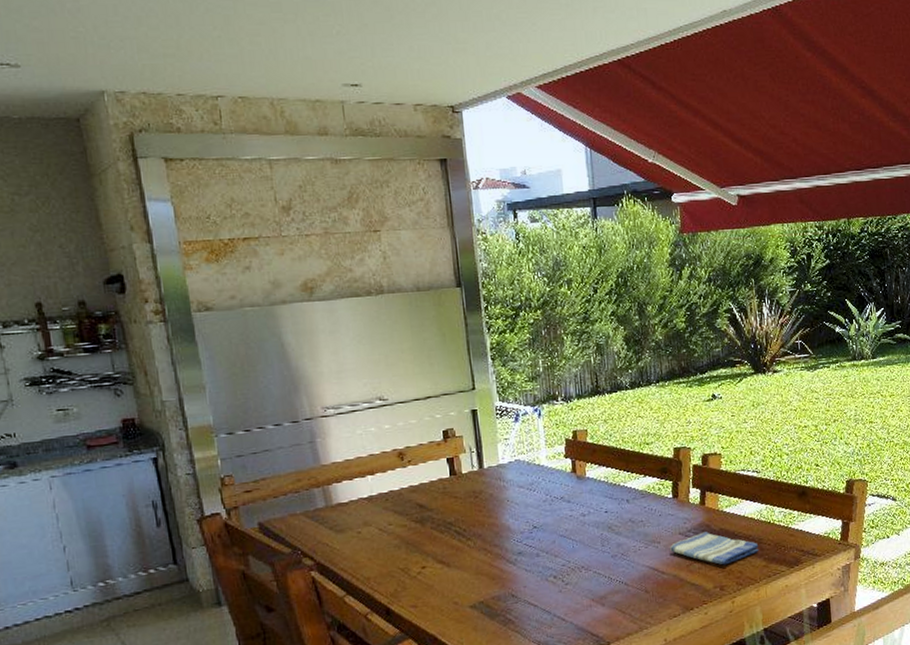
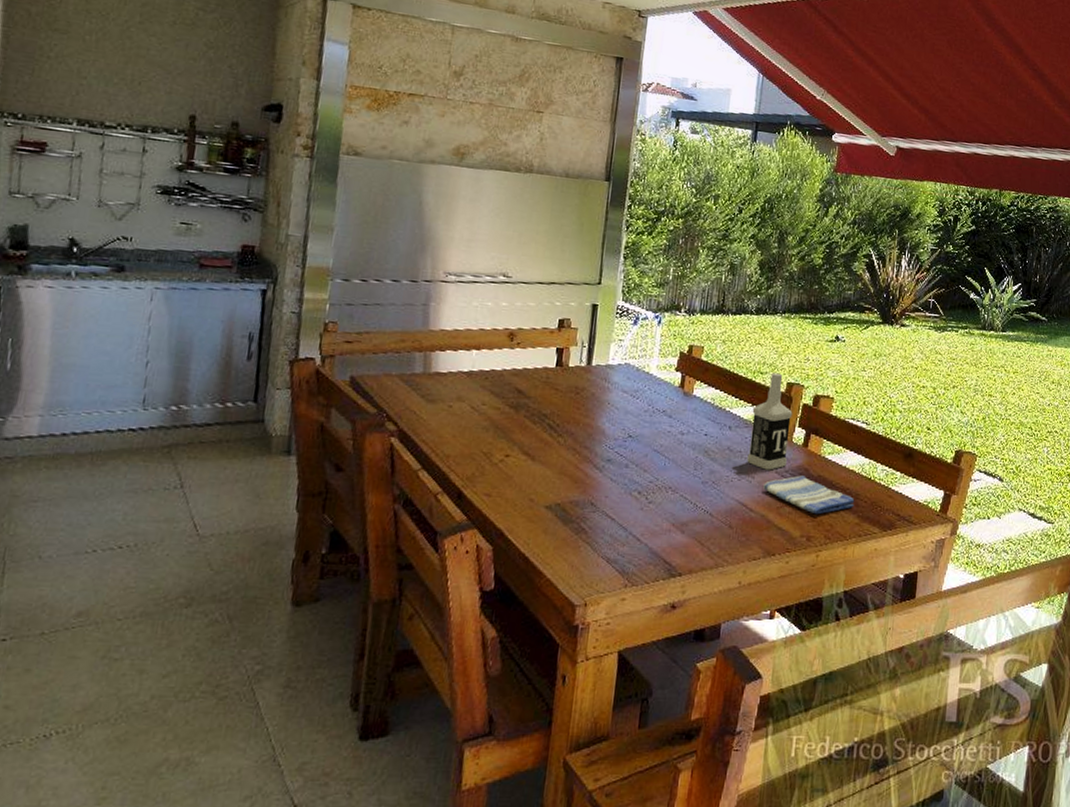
vodka: none [645,440,688,534] -> present [747,372,793,470]

